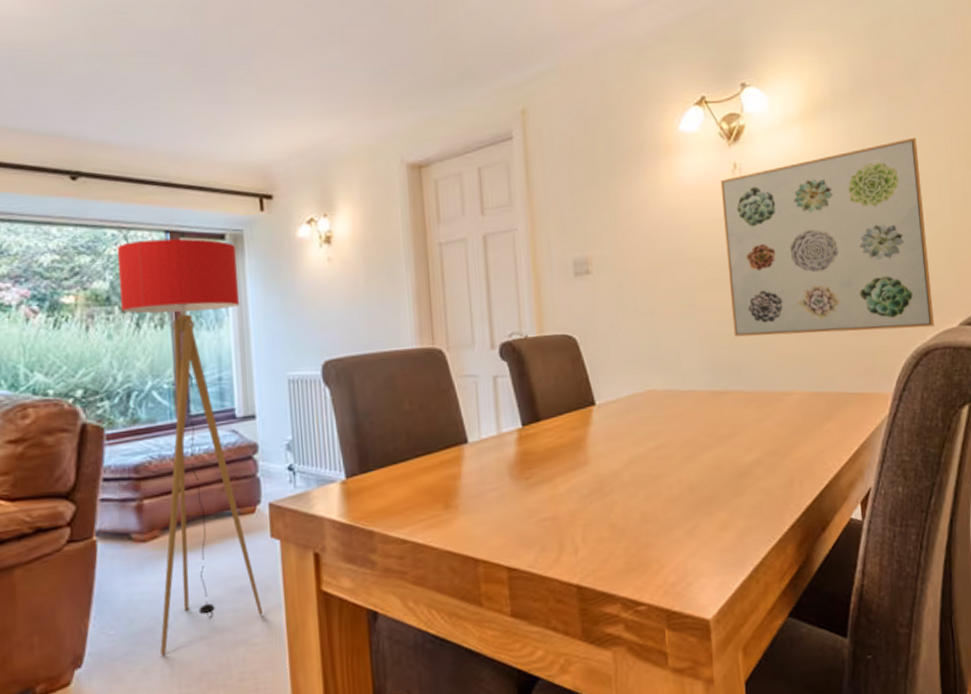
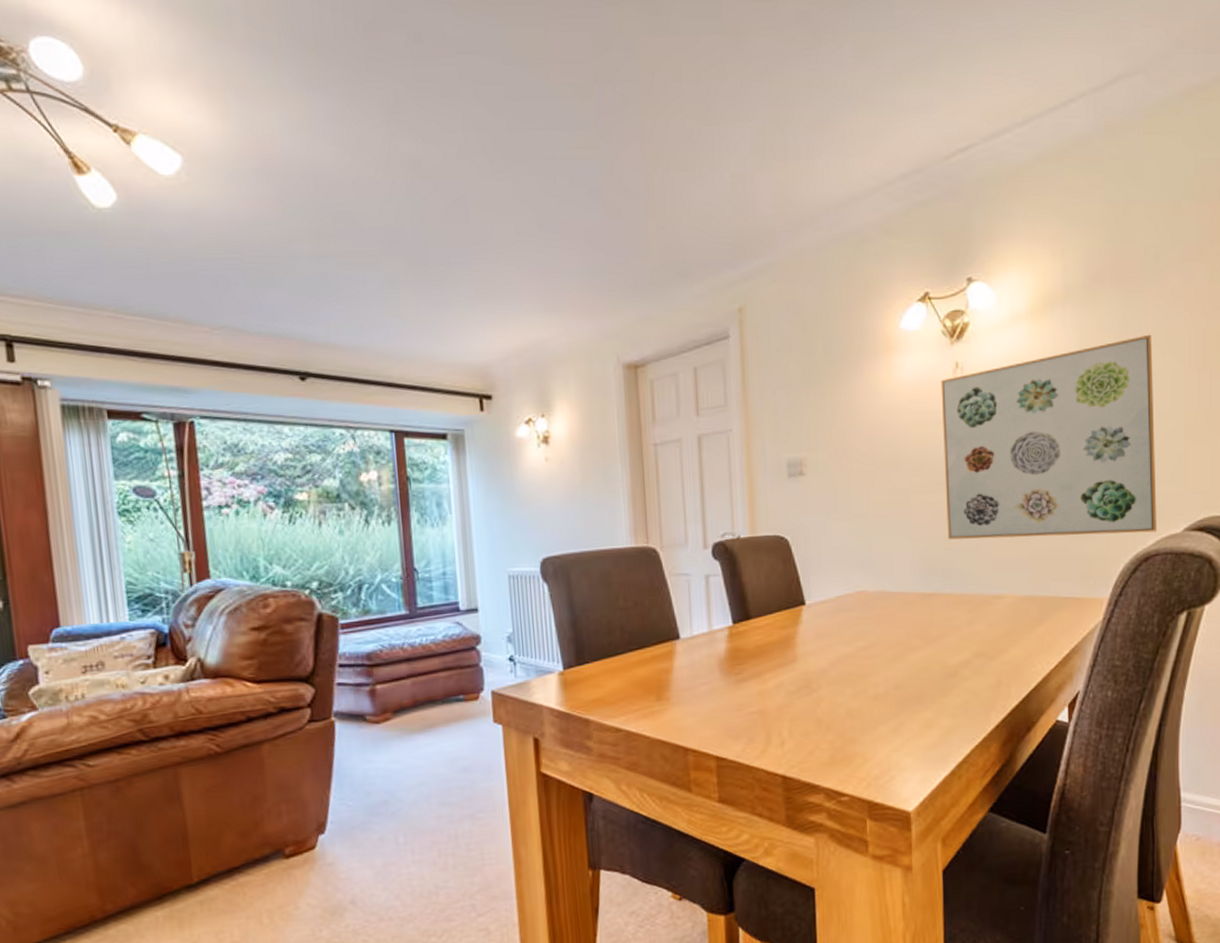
floor lamp: present [116,238,264,656] -> none [345,437,488,826]

